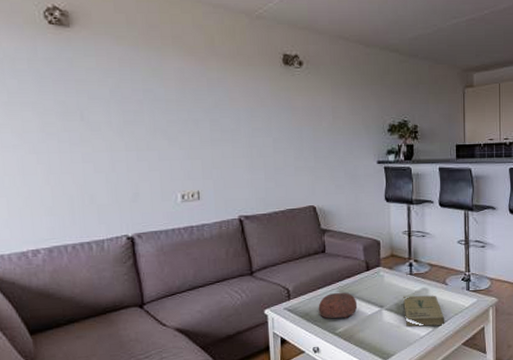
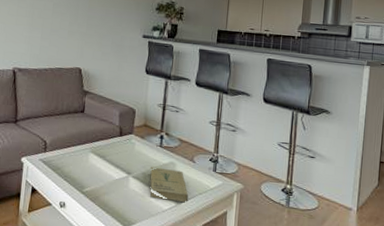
decorative bowl: present [318,292,358,319] -> none [69,152,107,179]

